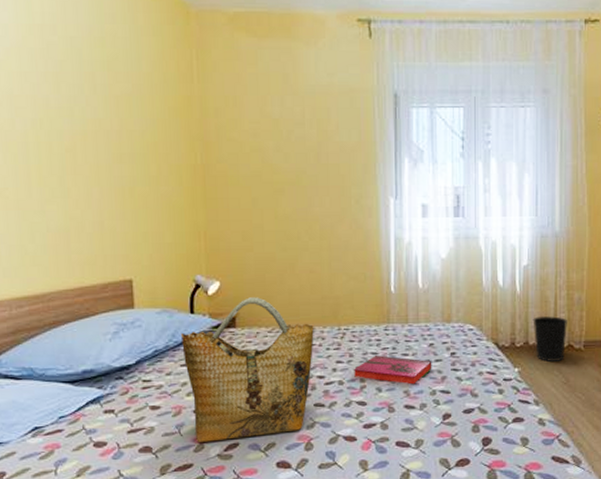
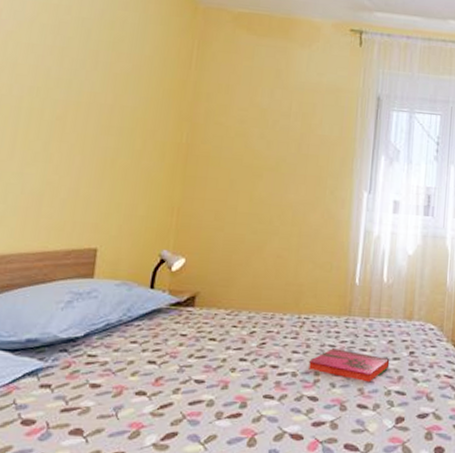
grocery bag: present [180,297,314,443] -> none [133,277,274,430]

